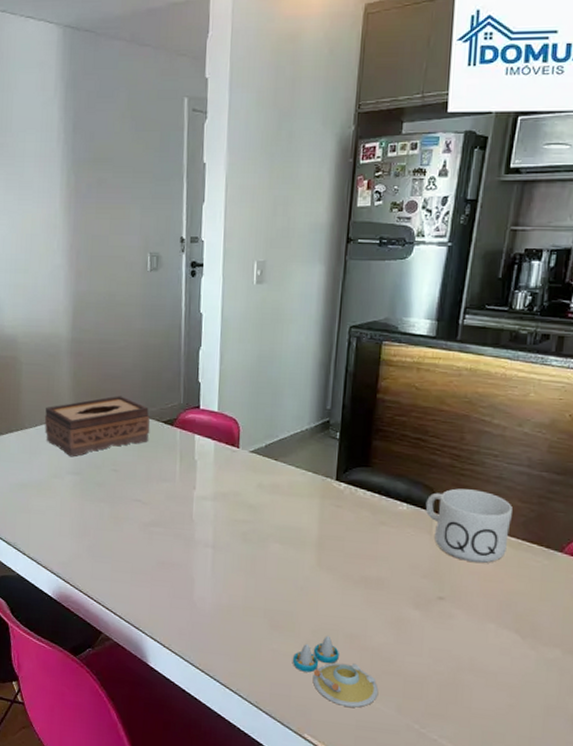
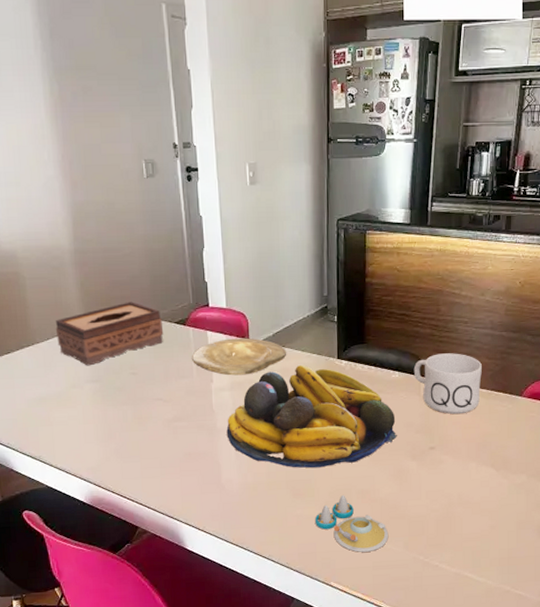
plate: none [175,444,279,486] -> present [191,338,287,376]
fruit bowl: none [204,481,399,601] -> present [226,364,397,468]

